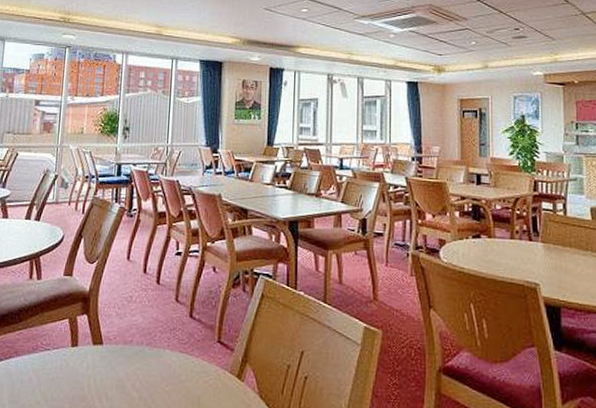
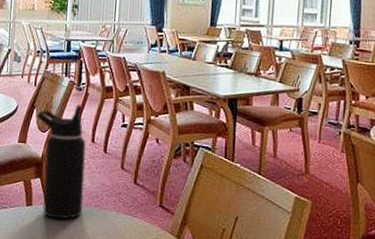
water bottle: none [83,232,137,361] -> present [36,104,86,219]

